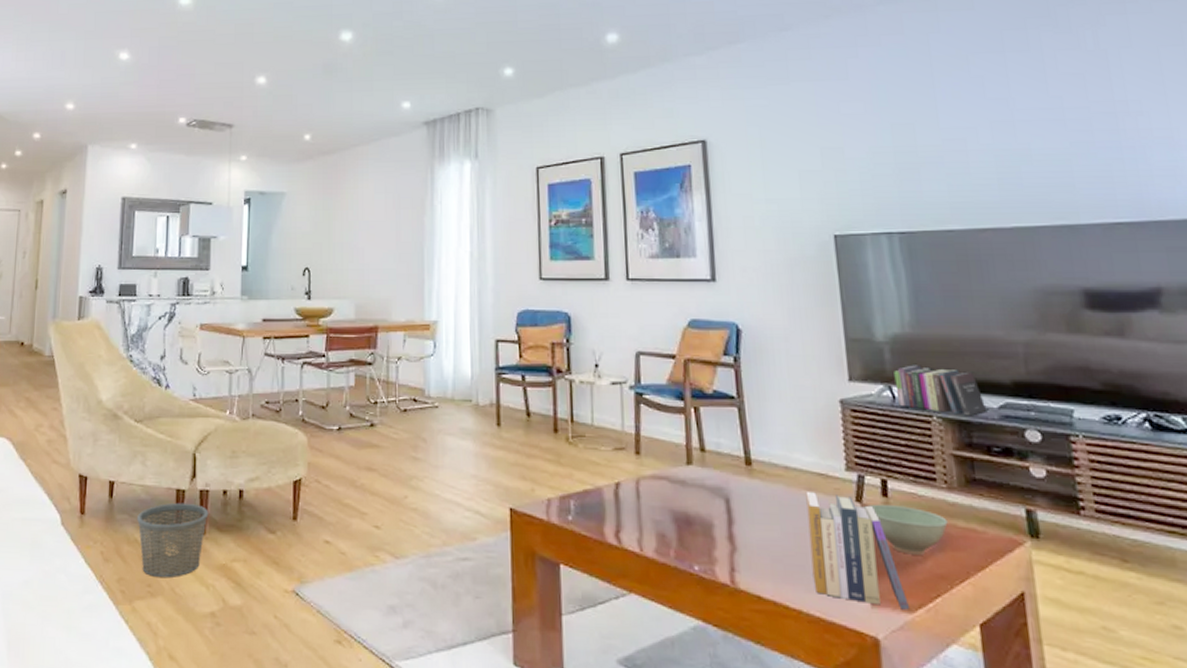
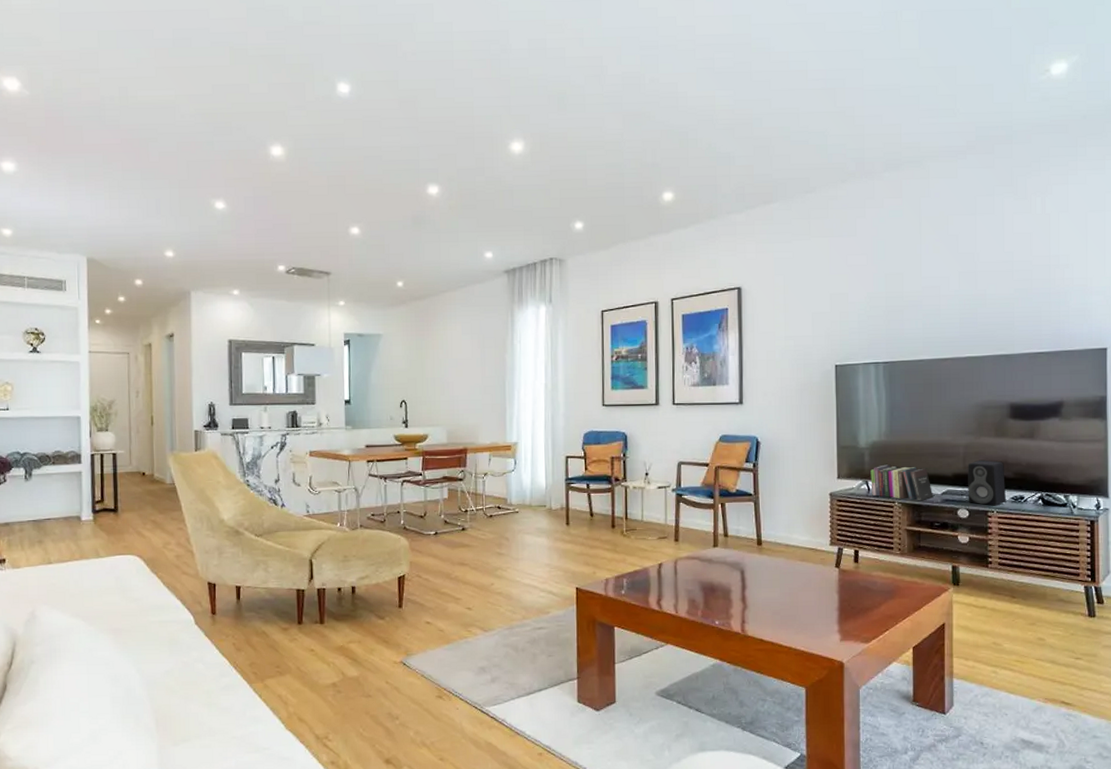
basket: present [136,502,209,578] -> none [262,599,326,660]
books: present [805,492,909,610] -> none [800,562,866,641]
bowl: present [869,504,948,555] -> none [844,568,898,603]
speaker: none [1032,364,1096,428] -> present [968,460,1007,506]

